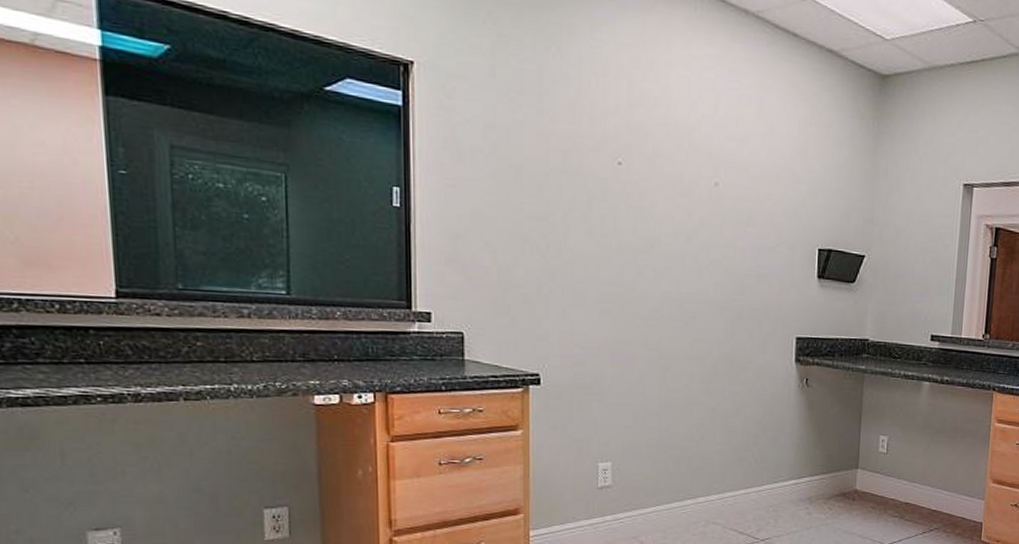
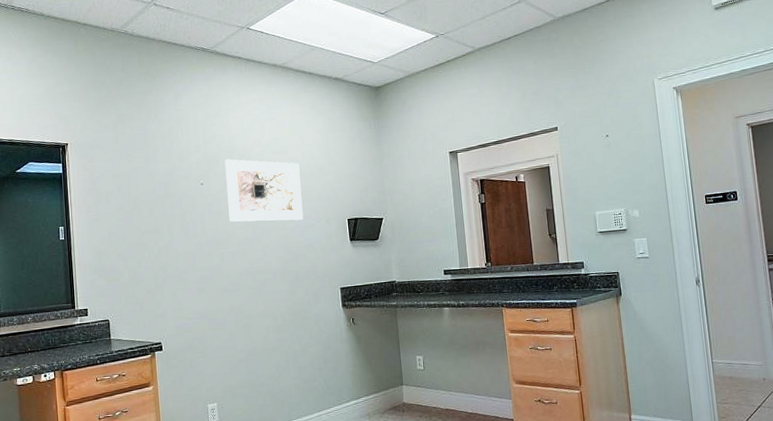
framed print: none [655,134,762,239] -> present [224,159,304,223]

